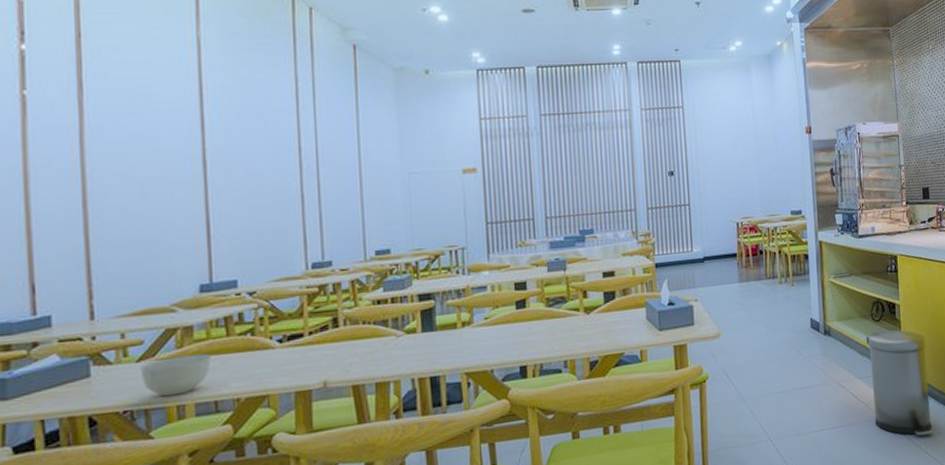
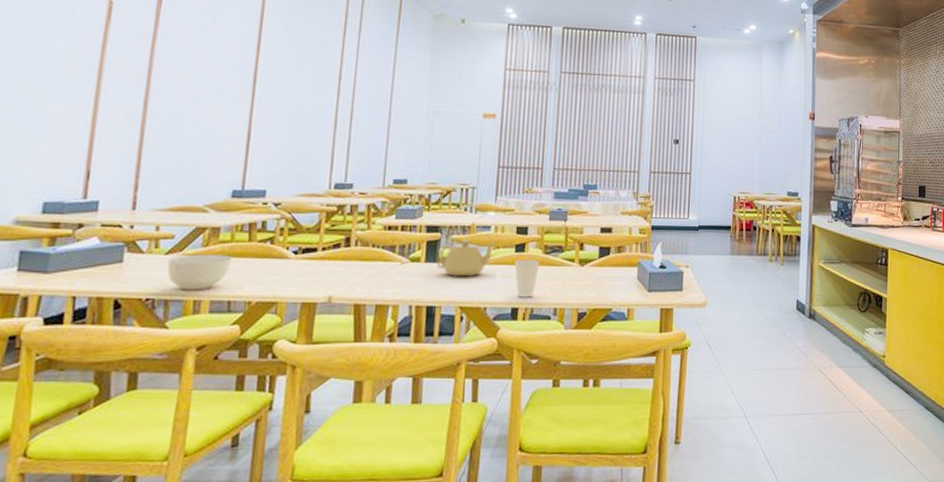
teapot: none [434,300,495,343] -> present [436,239,496,277]
cup: none [517,314,543,355] -> present [514,259,540,298]
pedal bin: present [866,329,935,436] -> none [850,322,912,435]

